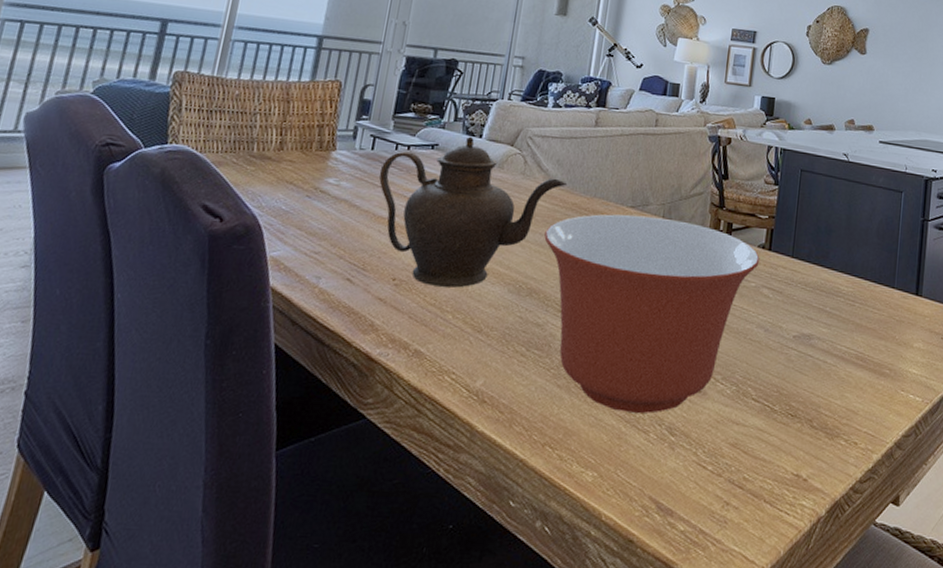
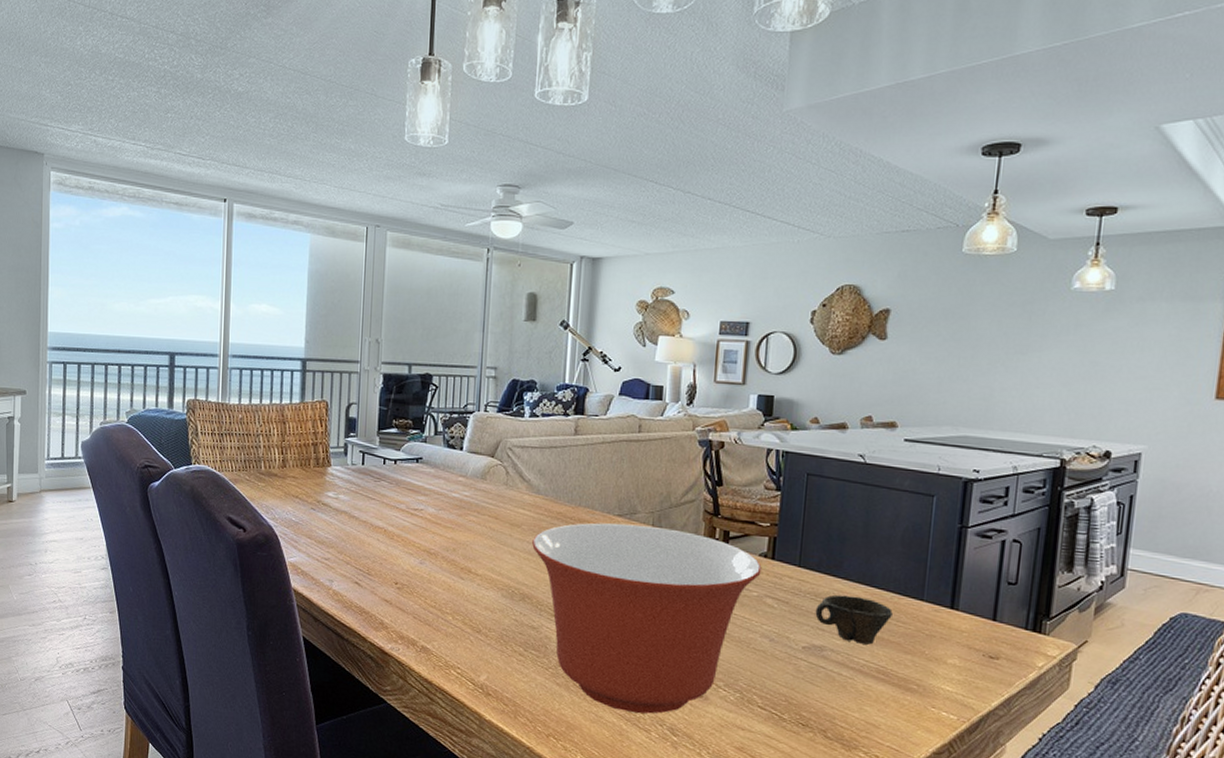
teapot: present [378,136,568,288] -> none [371,449,551,592]
cup: none [805,284,870,332] -> present [815,595,893,645]

